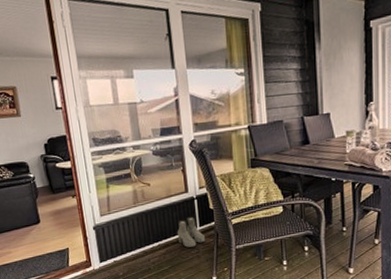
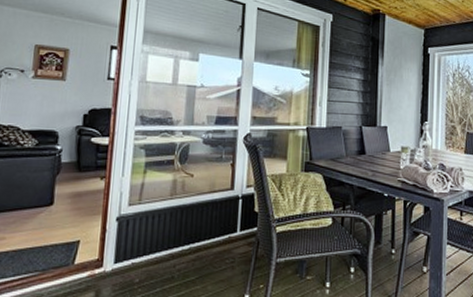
boots: present [177,216,206,248] -> none [213,218,245,255]

